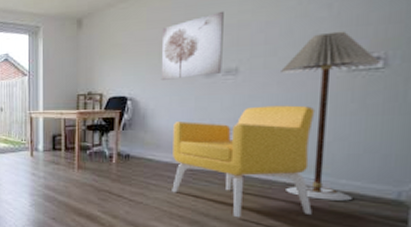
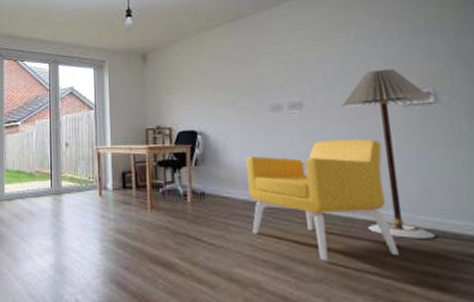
wall art: present [161,10,224,80] -> none [225,48,287,114]

